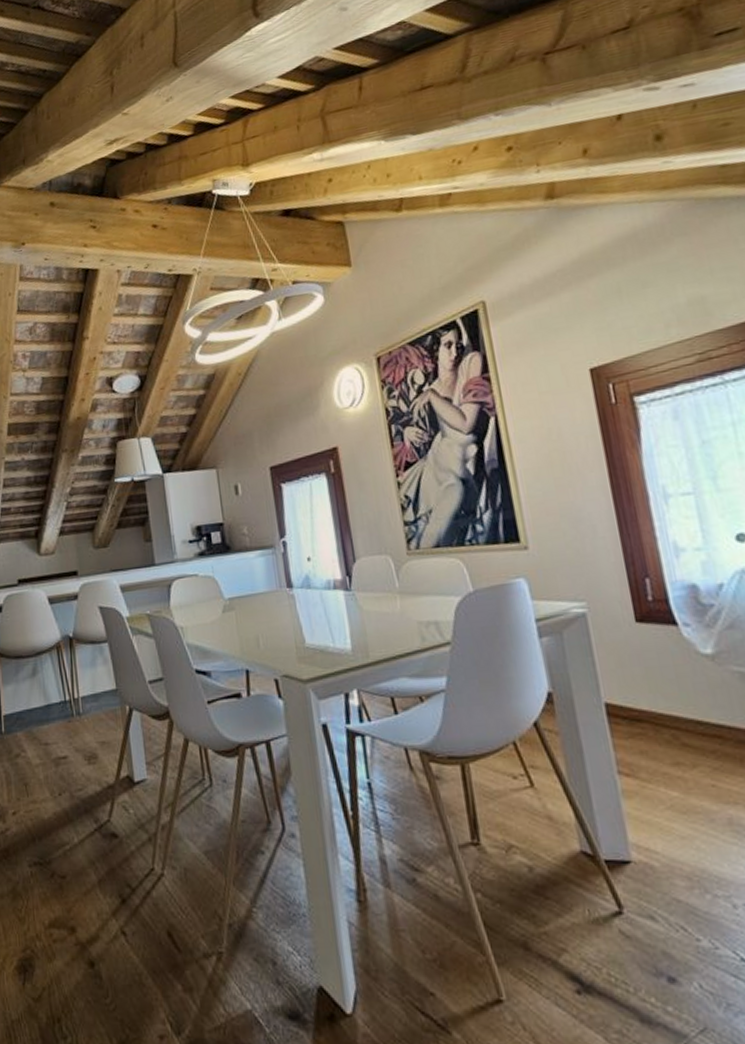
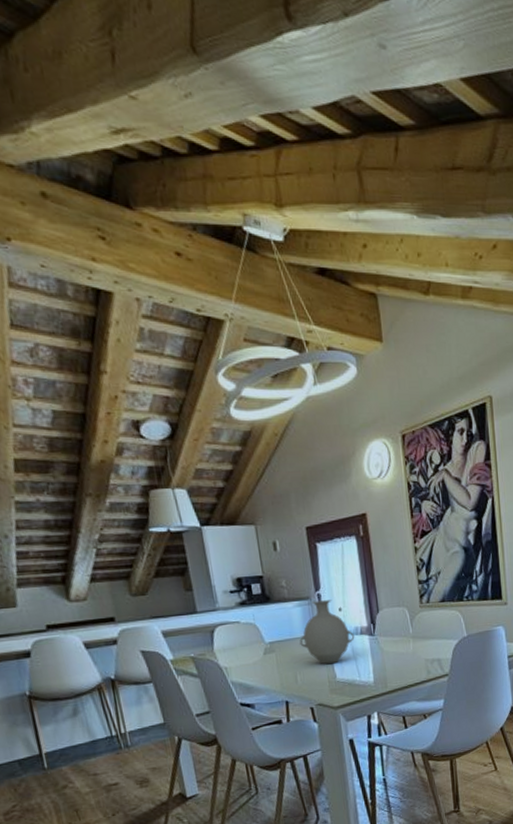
vase: none [262,548,327,626] -> present [299,600,355,665]

